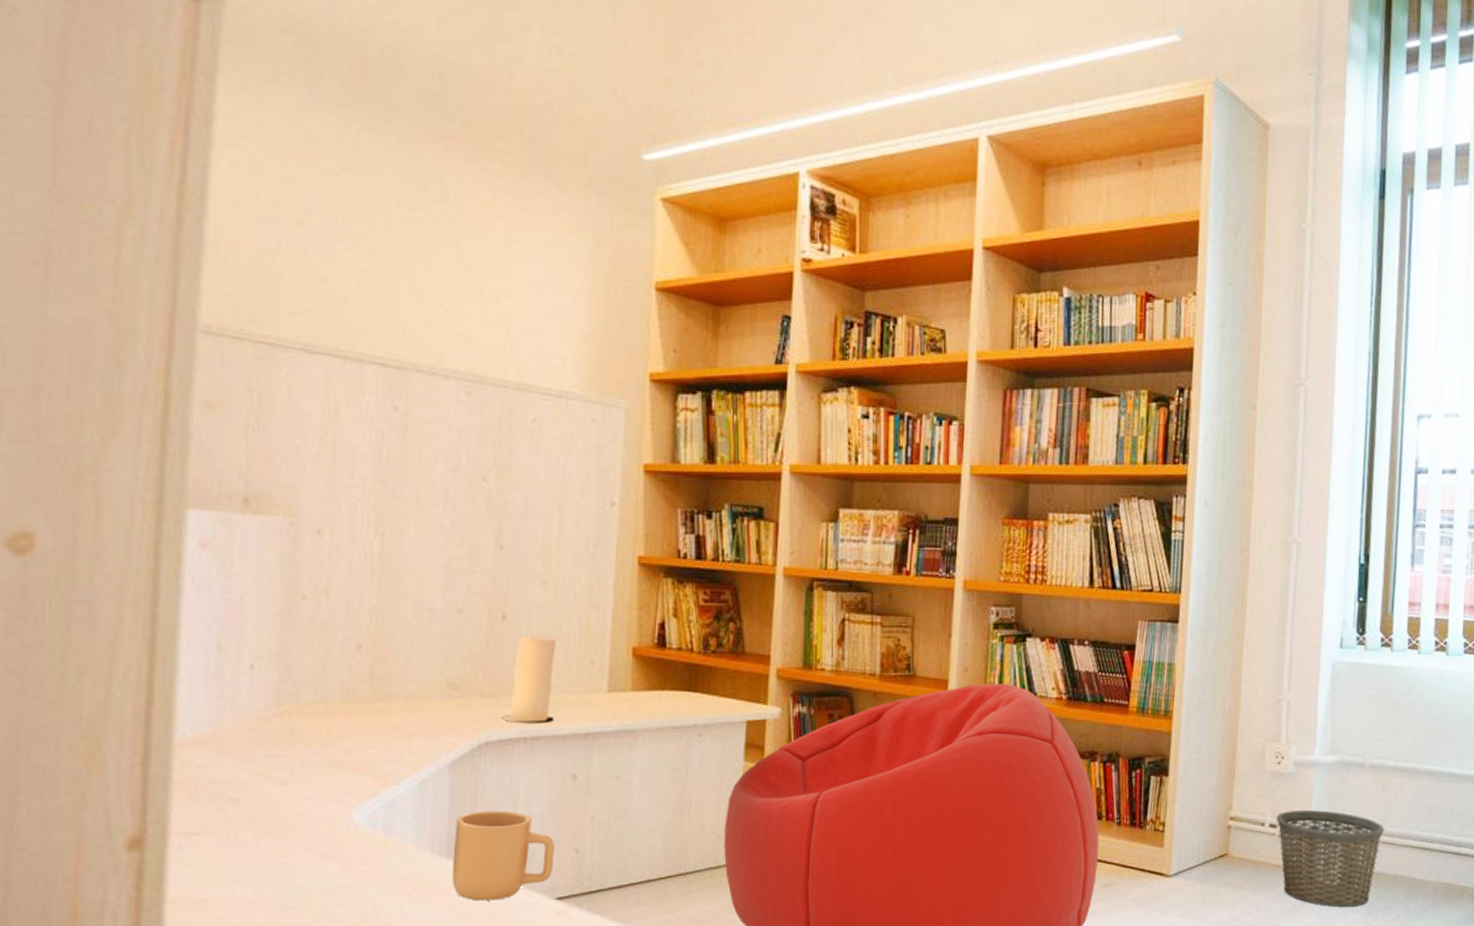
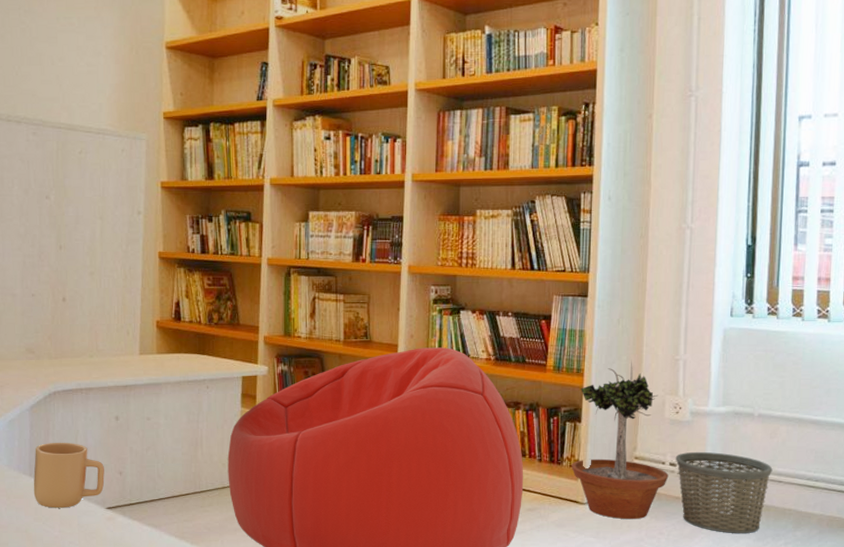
candle: present [502,634,555,724] -> none [65,312,102,378]
potted tree: none [1156,700,1268,894] -> present [572,360,669,520]

